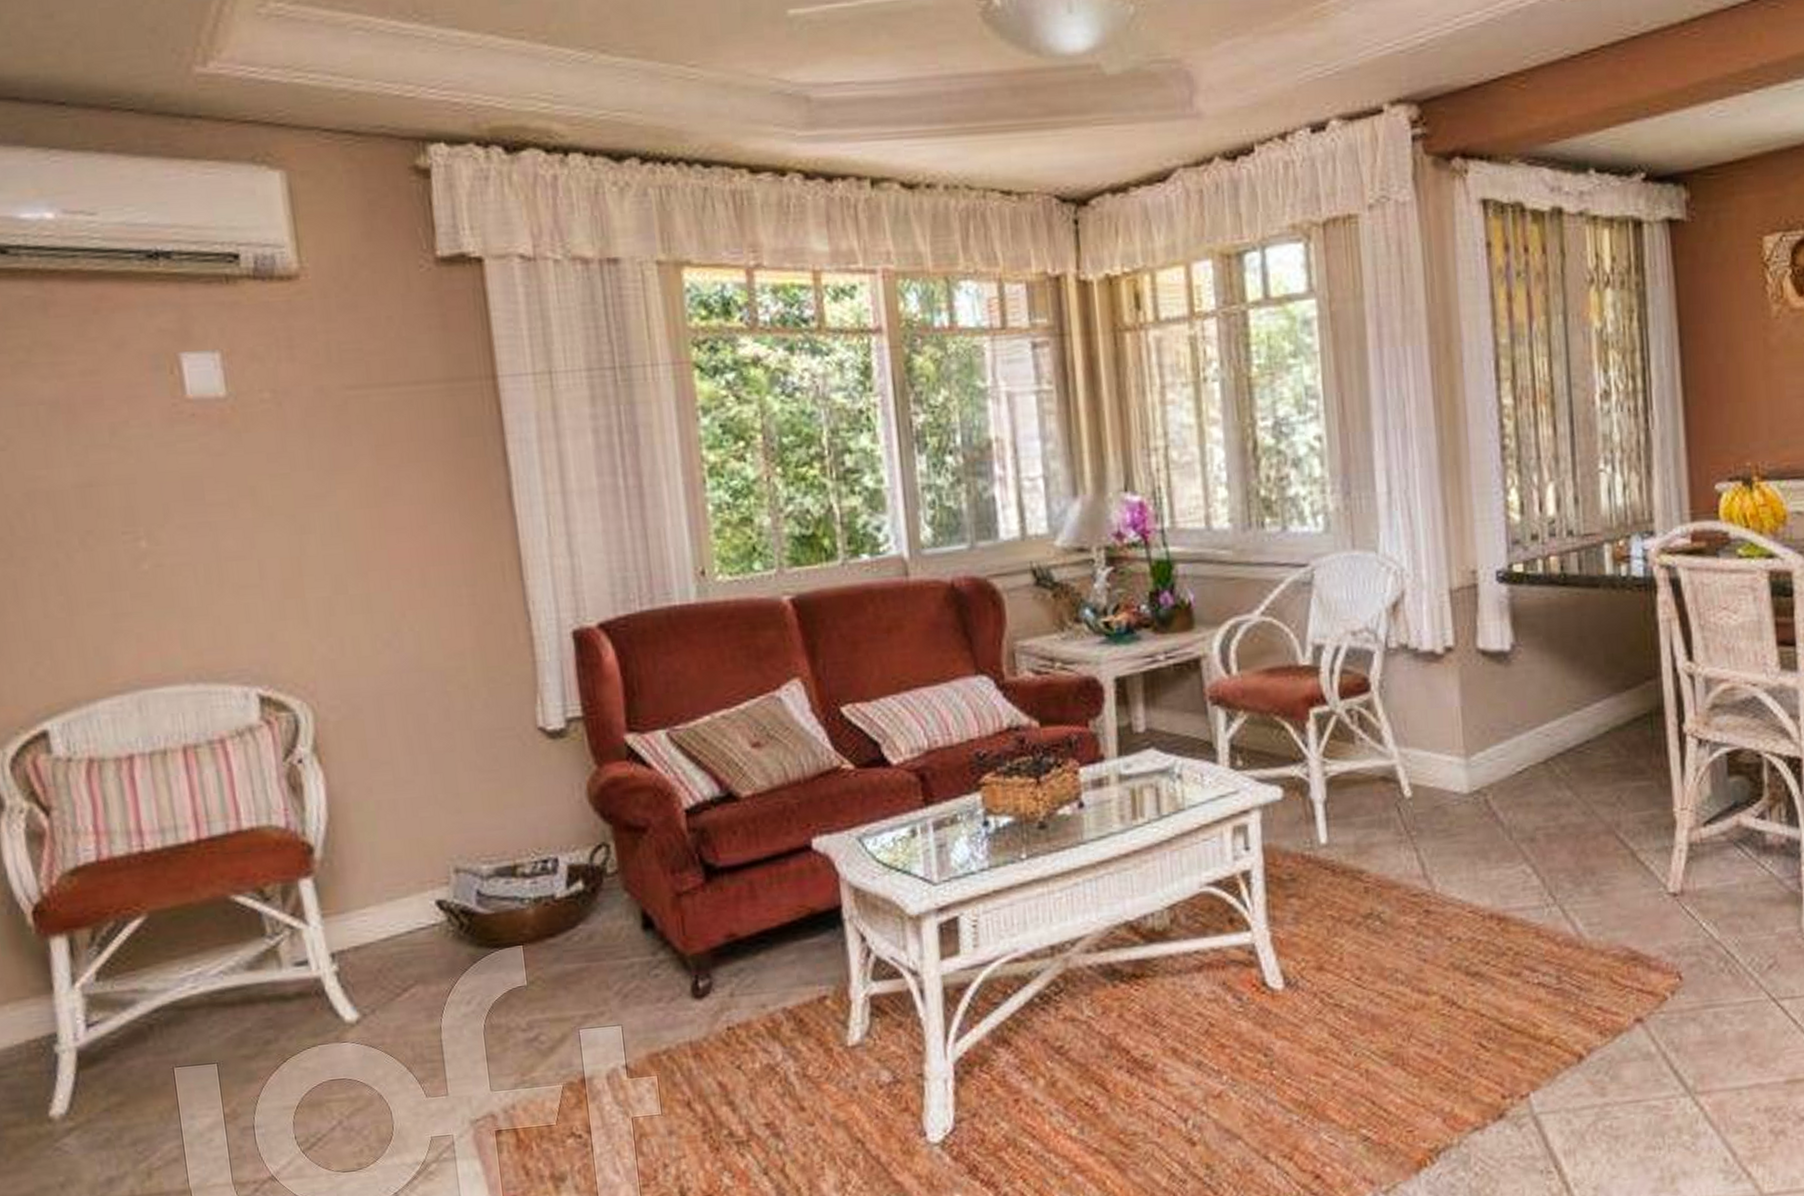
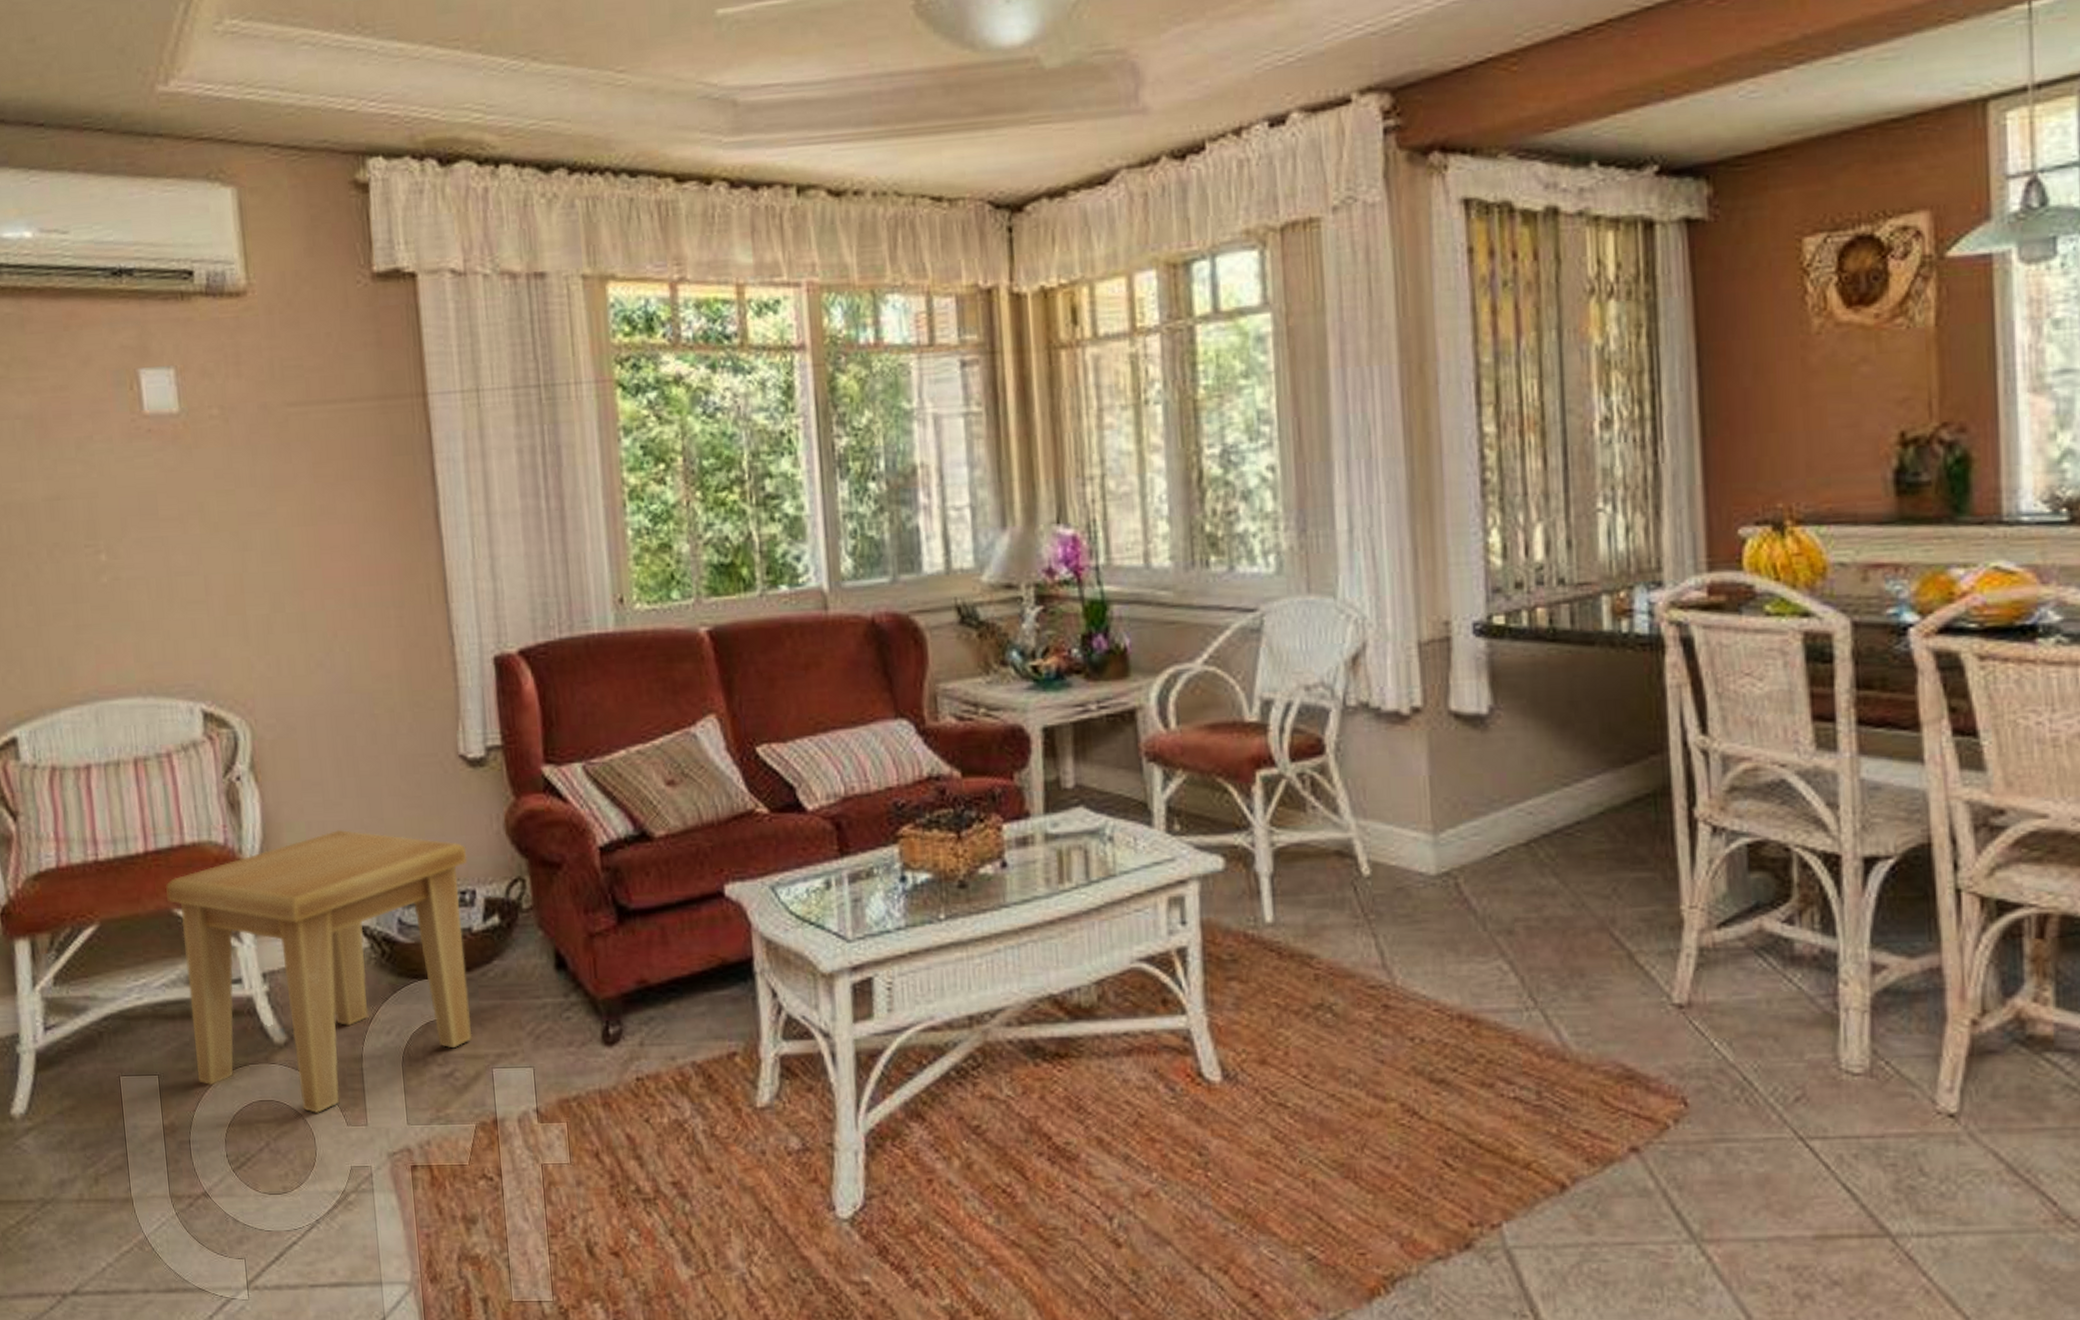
side table: none [220,806,558,1088] -> present [165,829,473,1113]

